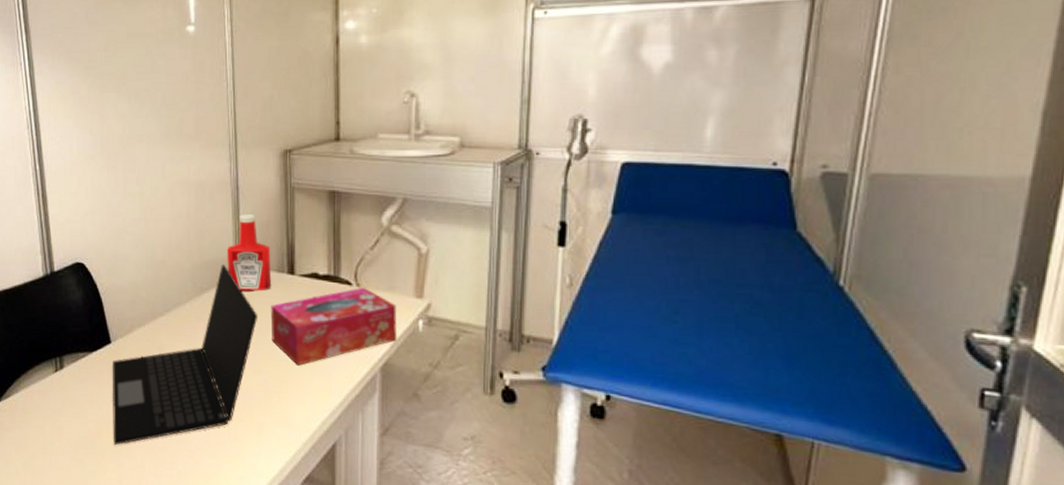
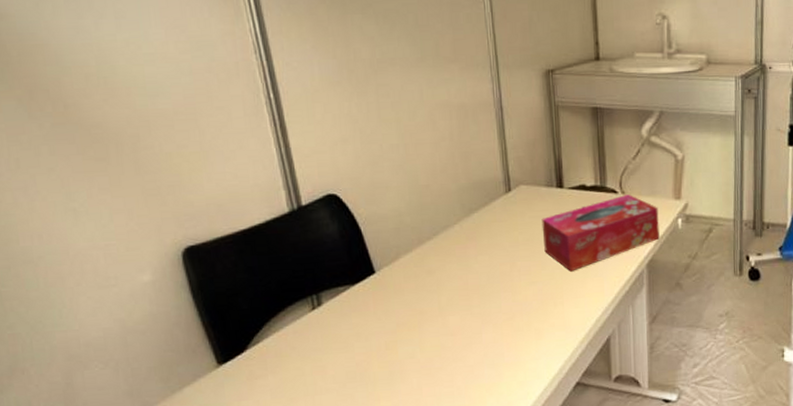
laptop: present [112,265,258,445] -> none [379,184,530,373]
ketchup bottle: present [227,213,272,292] -> none [495,132,542,208]

